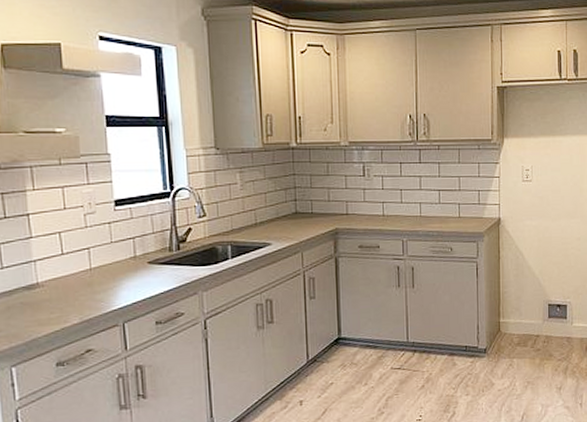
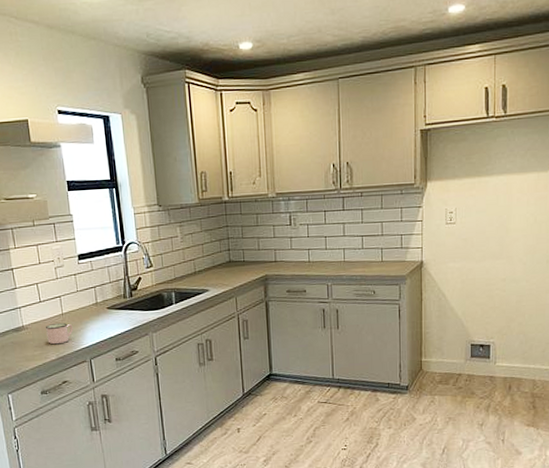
mug: none [68,279,104,306] -> present [46,322,73,345]

